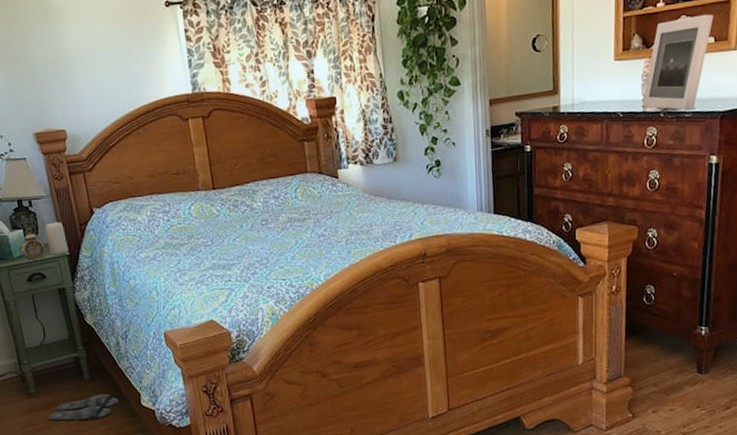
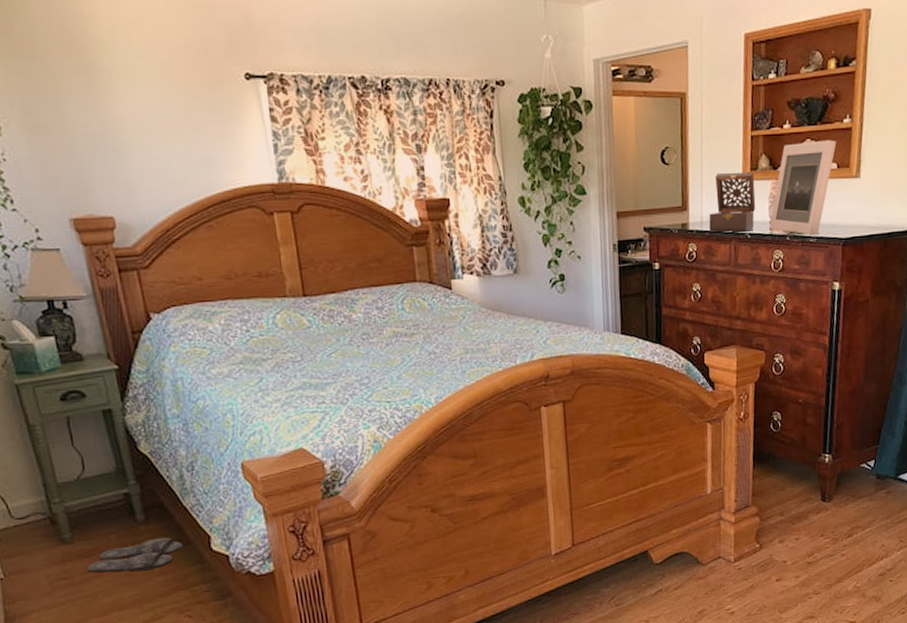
alarm clock: present [21,228,46,263] -> none [51,335,86,378]
candle: present [45,222,69,256] -> none [85,328,118,370]
jewelry box: none [580,52,628,113] -> present [709,171,756,233]

